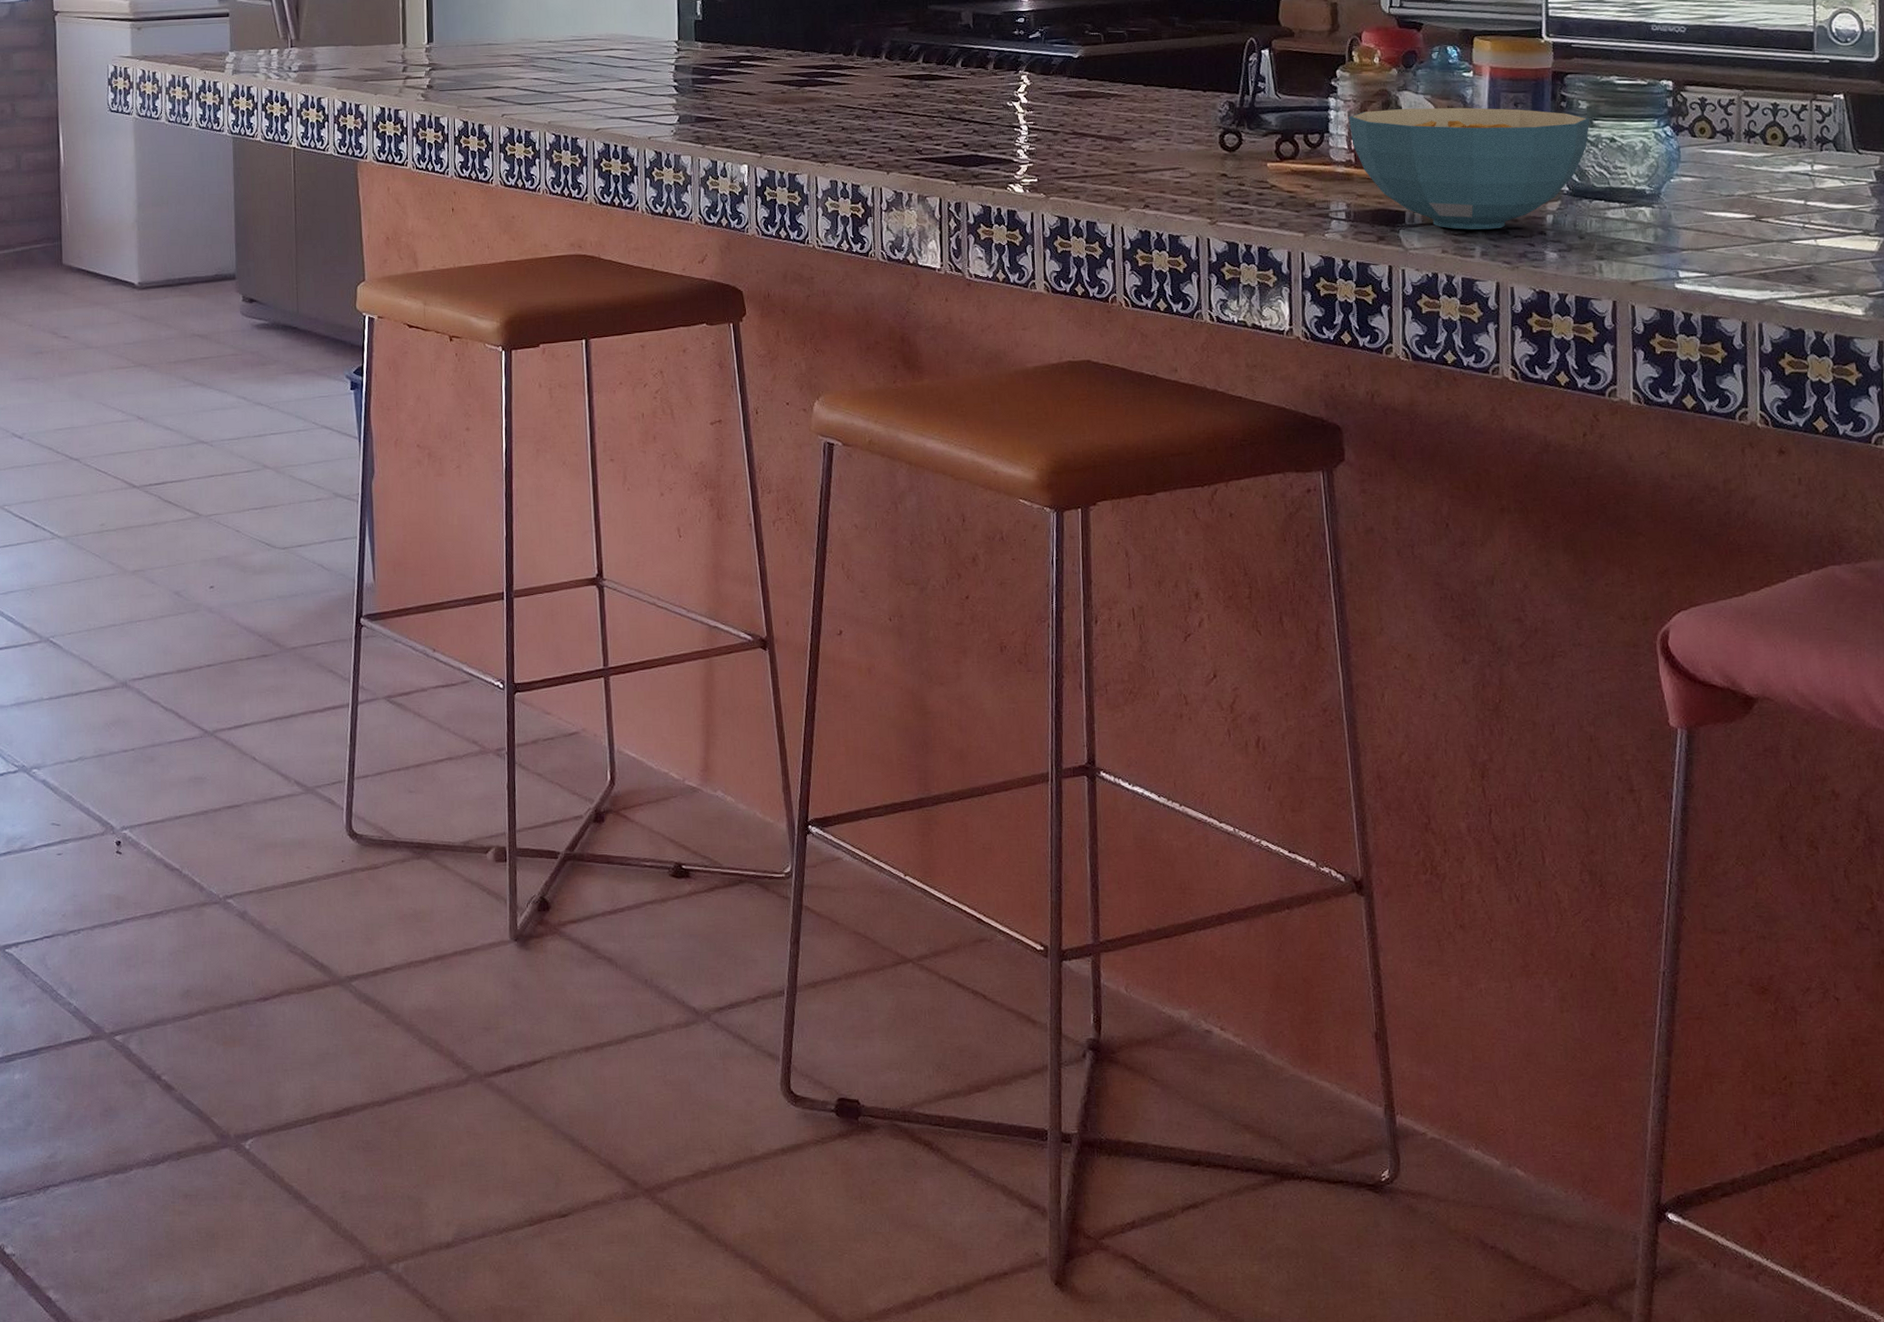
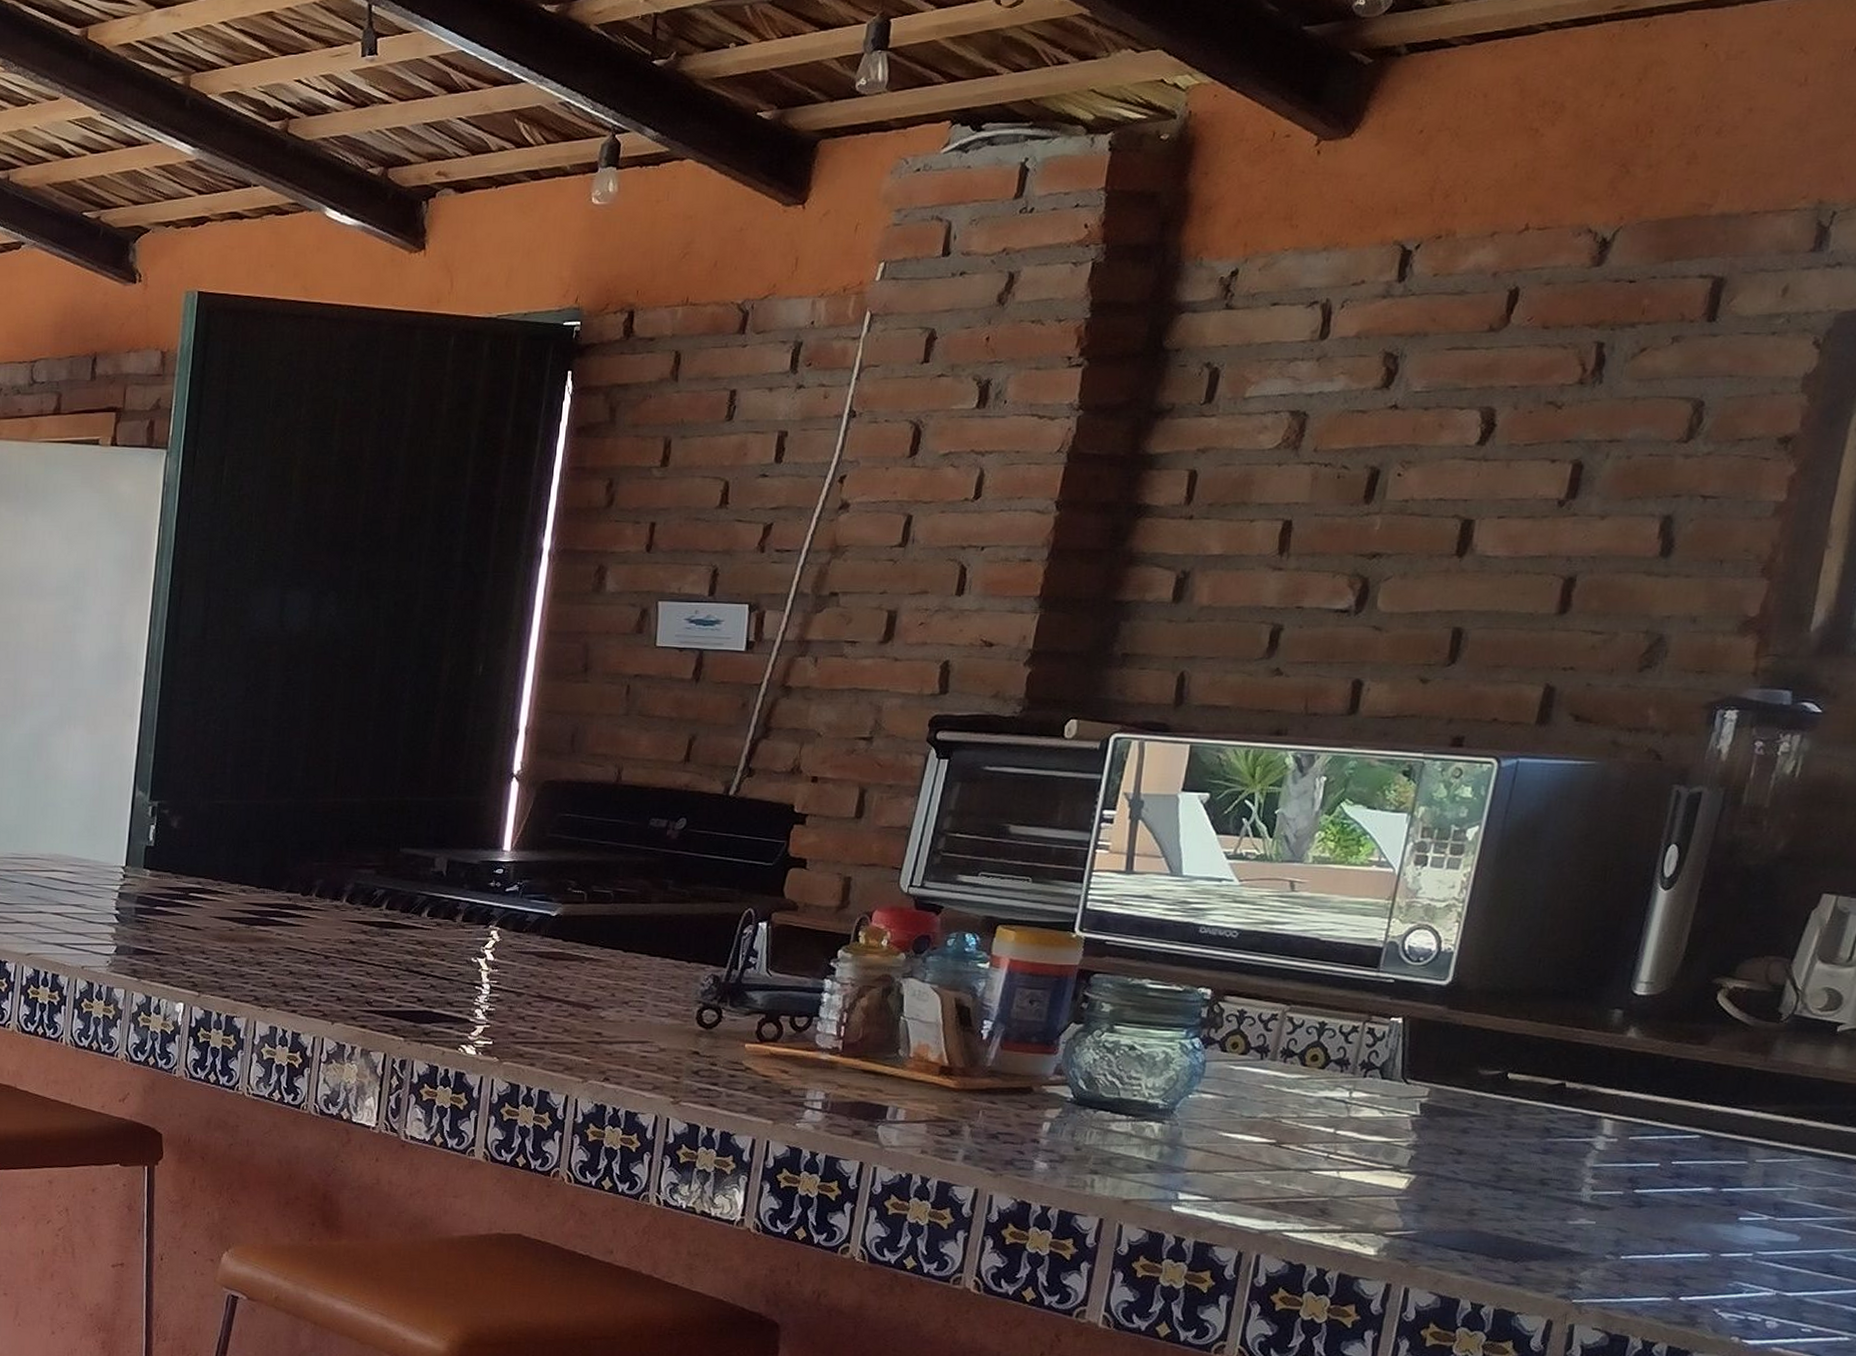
cereal bowl: present [1349,107,1590,230] -> none [842,996,1111,1133]

